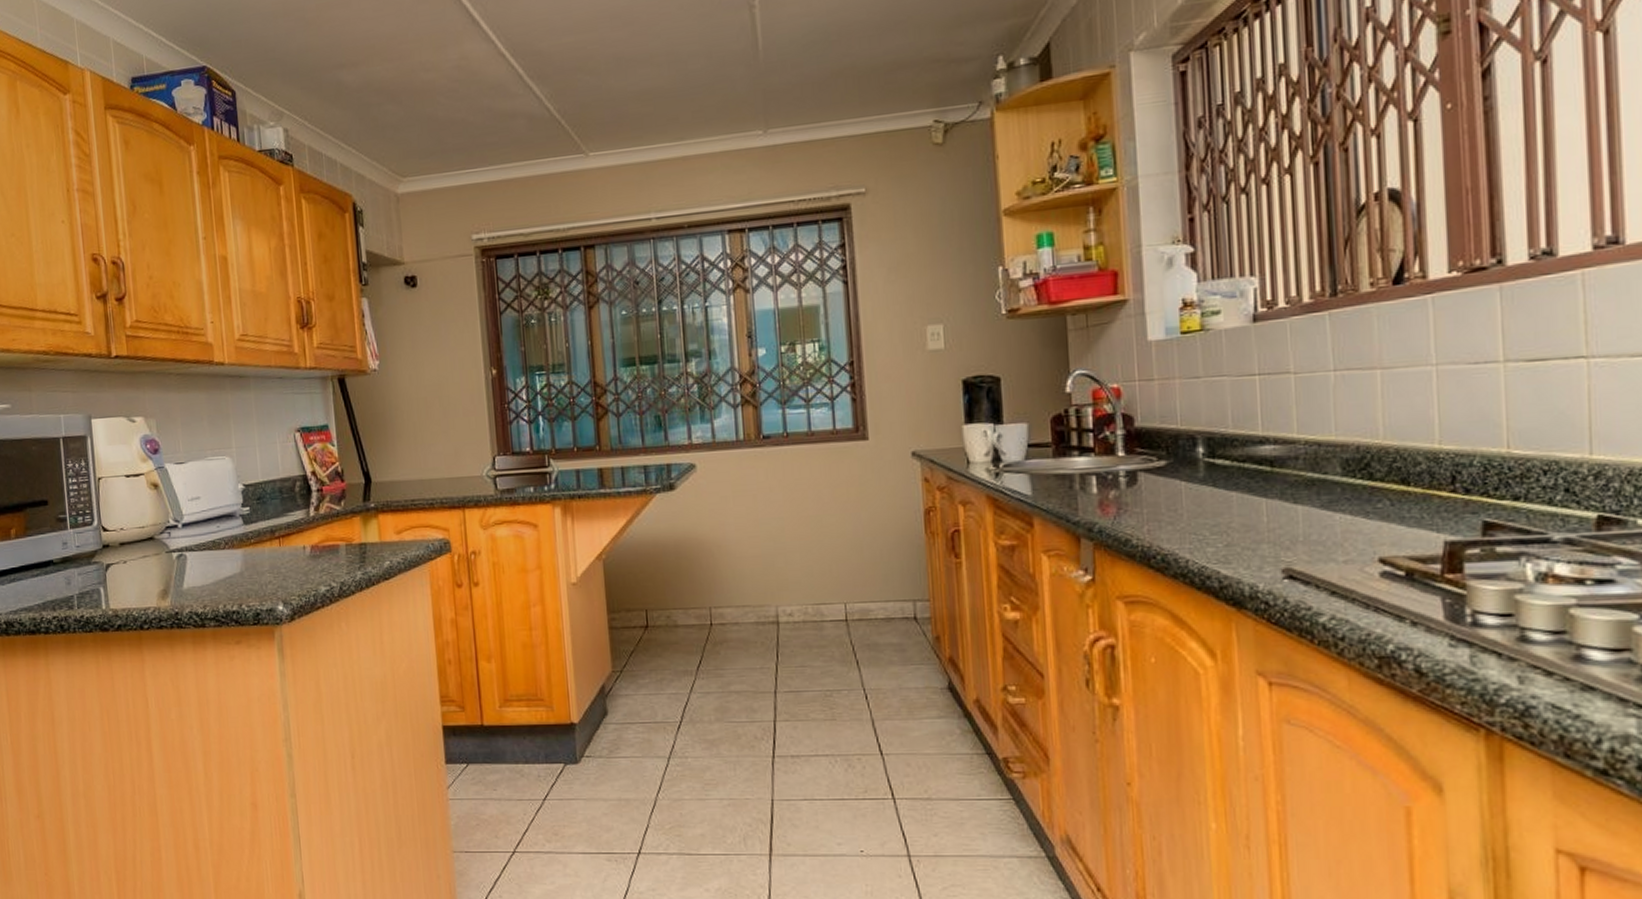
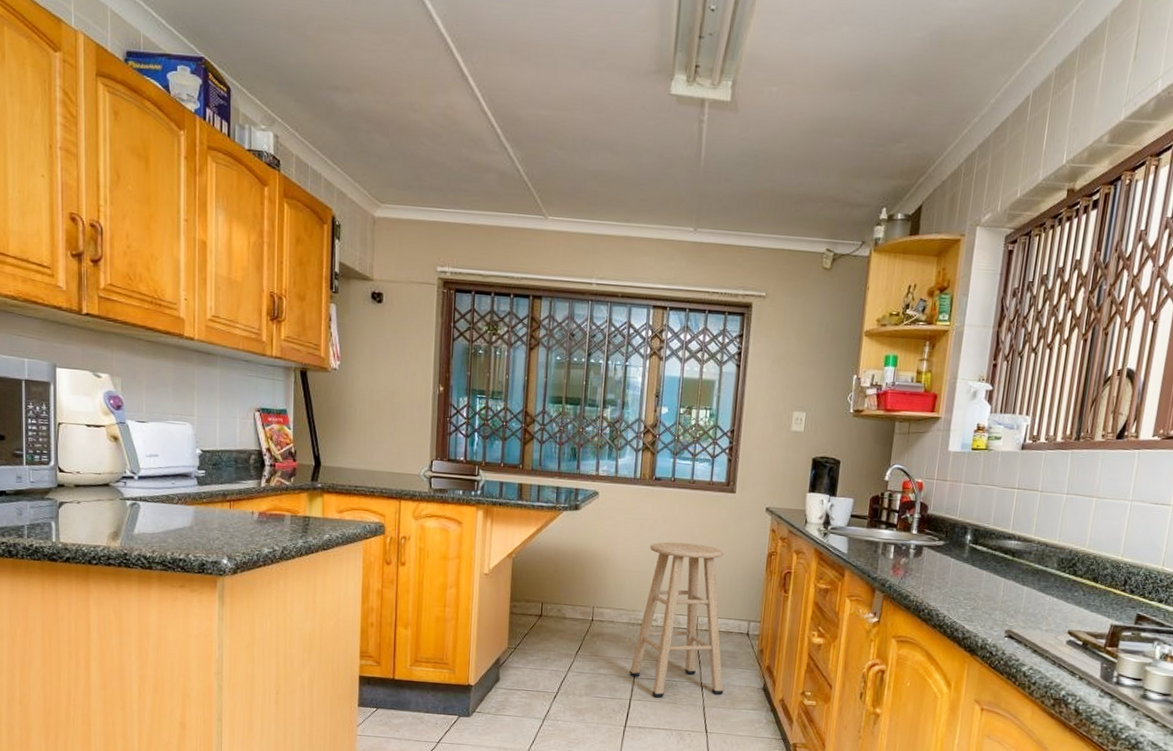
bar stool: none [768,510,897,715] -> present [629,541,724,698]

